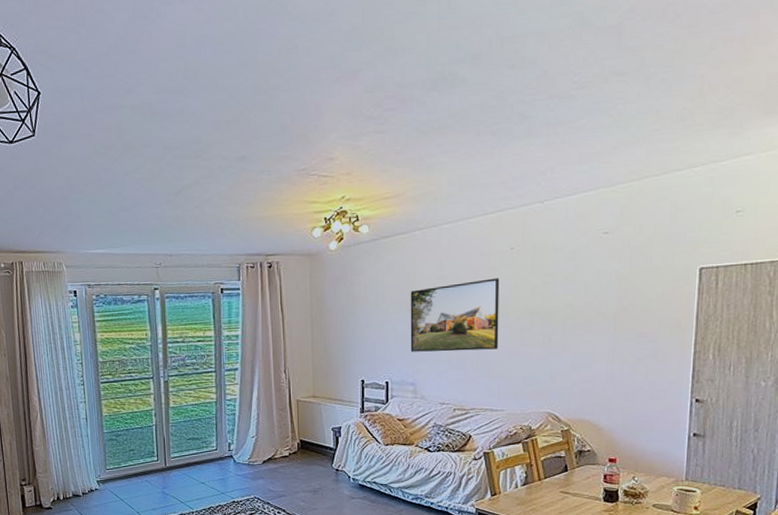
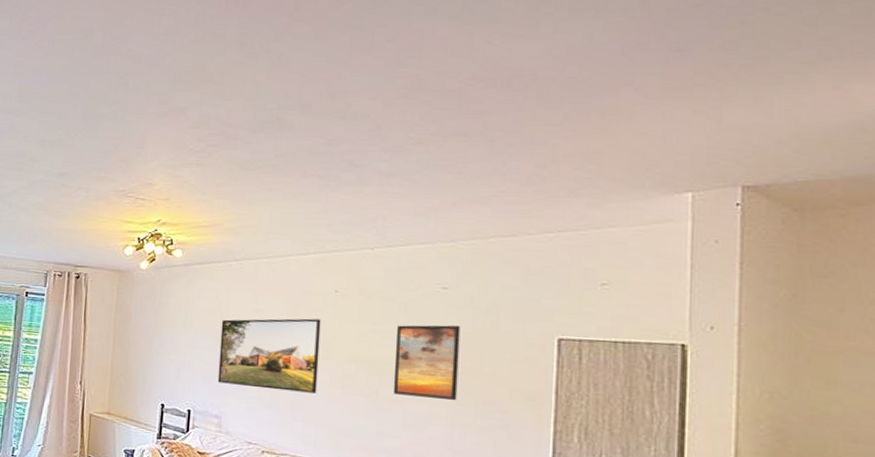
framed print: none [563,268,620,339] -> present [393,325,461,401]

